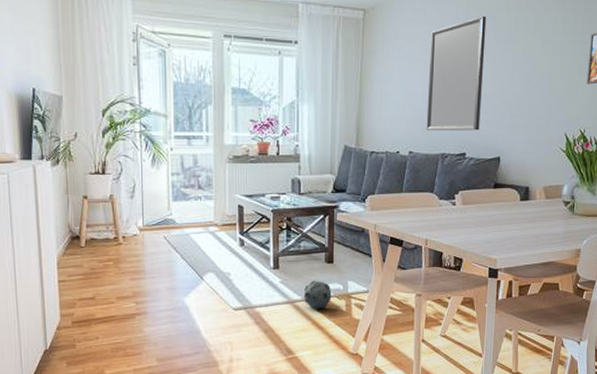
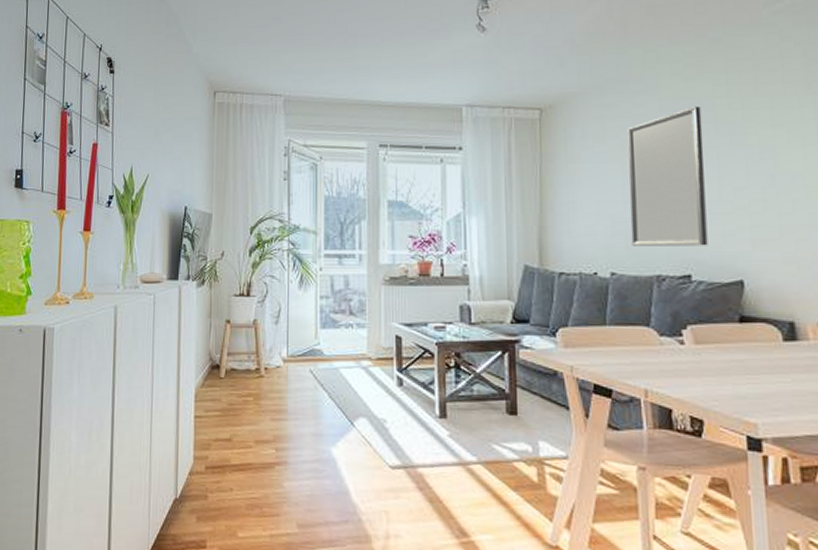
ball: present [303,280,332,310] -> none [479,436,517,477]

